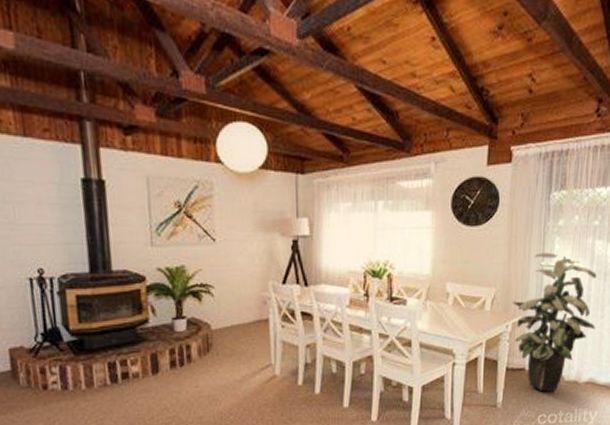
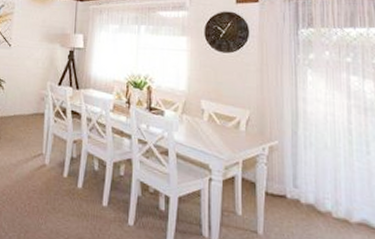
indoor plant: present [513,252,597,392] -> none [268,82,361,228]

